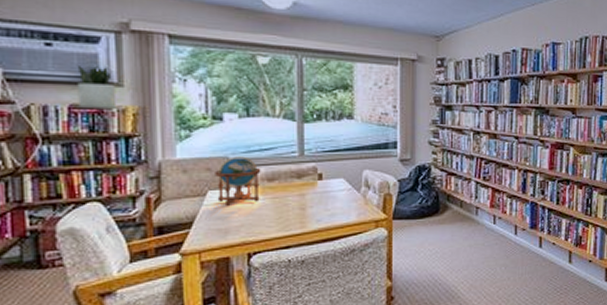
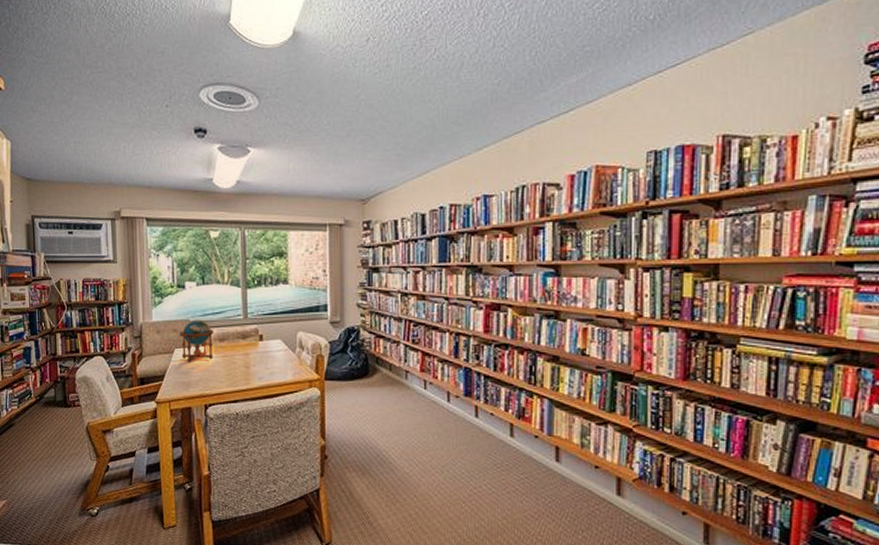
planter: present [74,64,119,110] -> none [86,247,114,282]

